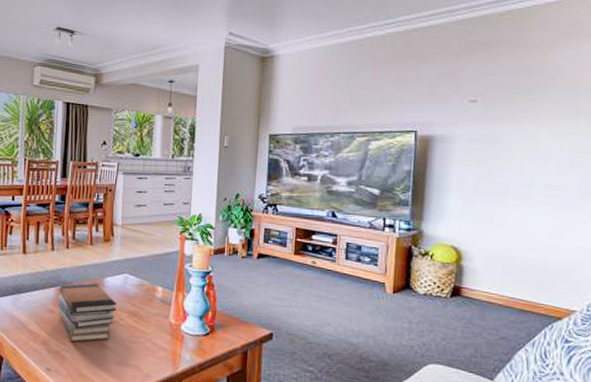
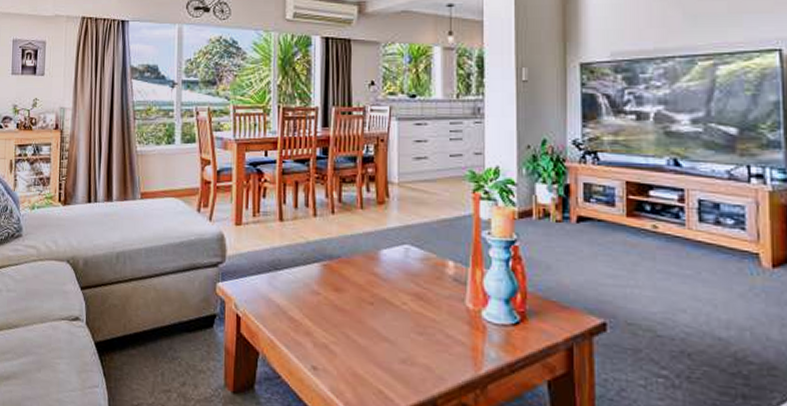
book stack: present [58,283,117,342] -> none [323,257,397,333]

